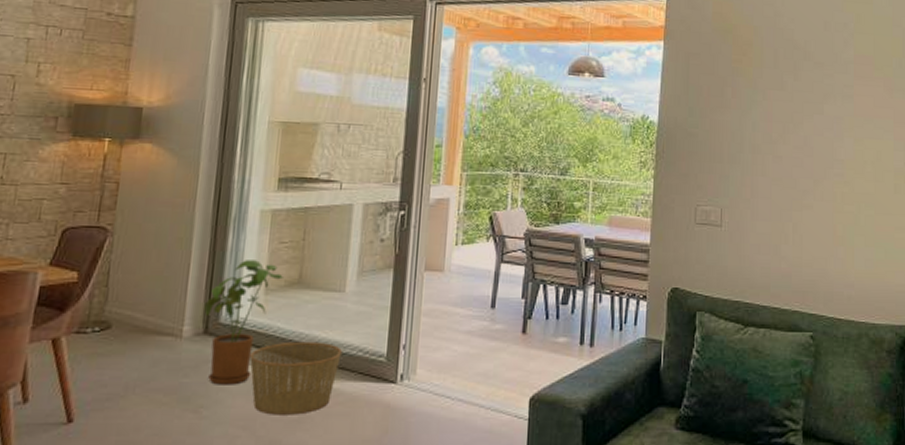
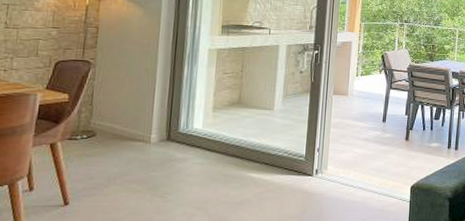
house plant: present [204,260,285,385] -> none [167,86,228,178]
basket: present [249,341,342,415] -> none [202,146,272,199]

